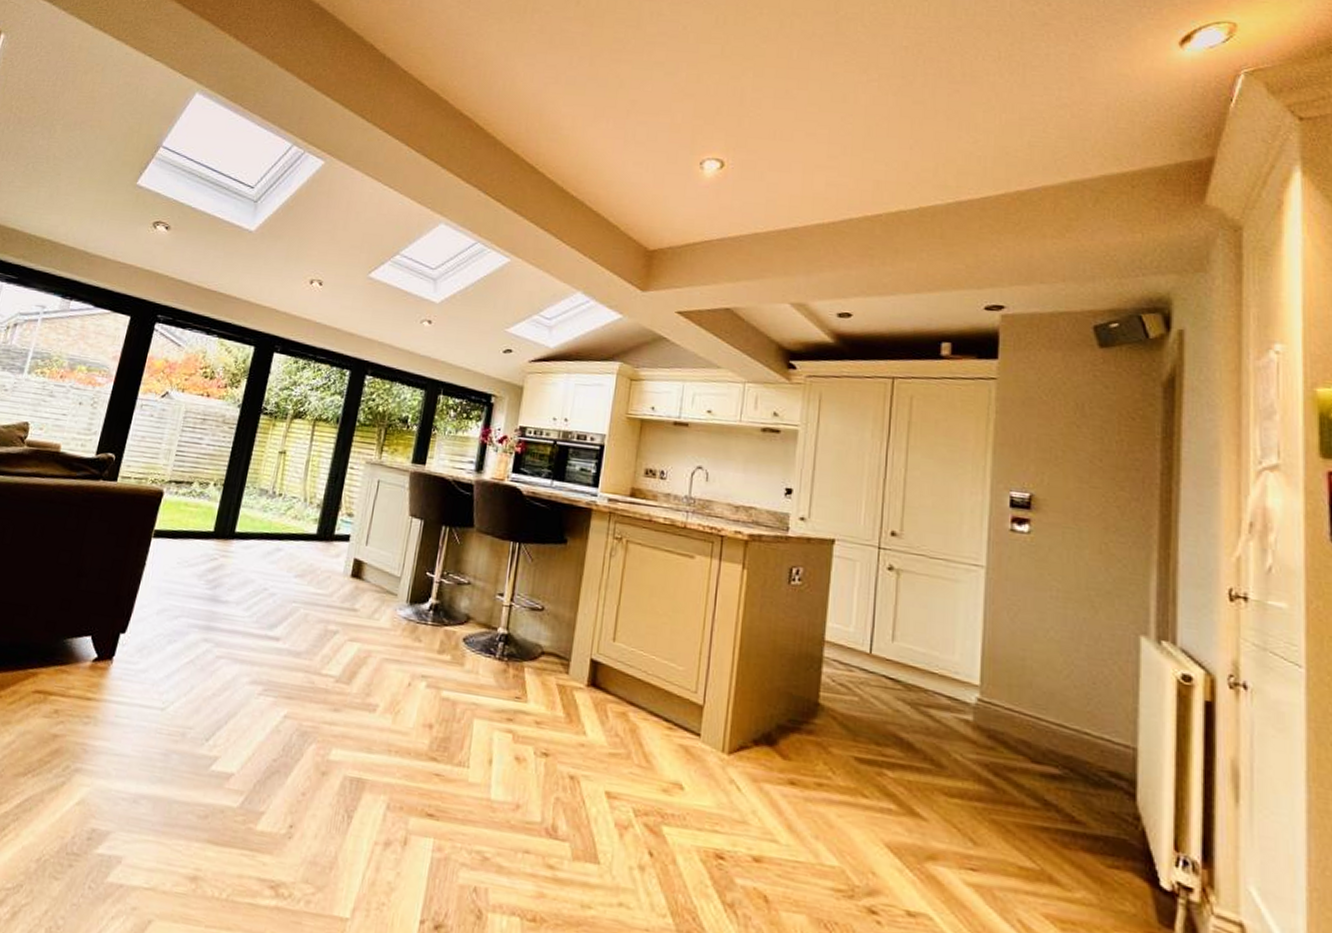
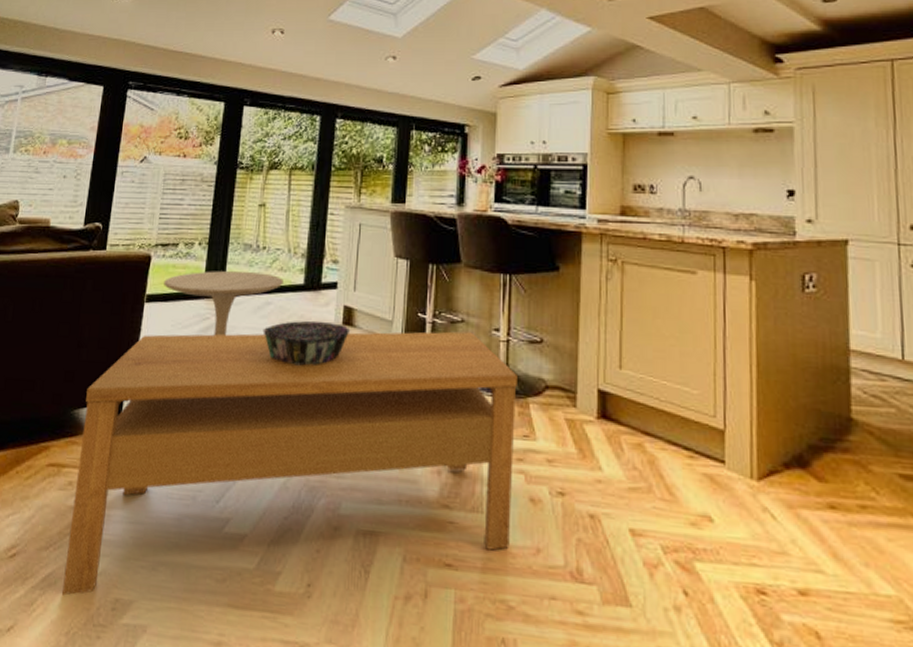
coffee table: none [37,569,516,823] -> present [62,331,517,596]
side table: none [173,512,296,578] -> present [164,271,283,337]
decorative bowl: none [270,569,359,615] -> present [263,320,351,366]

